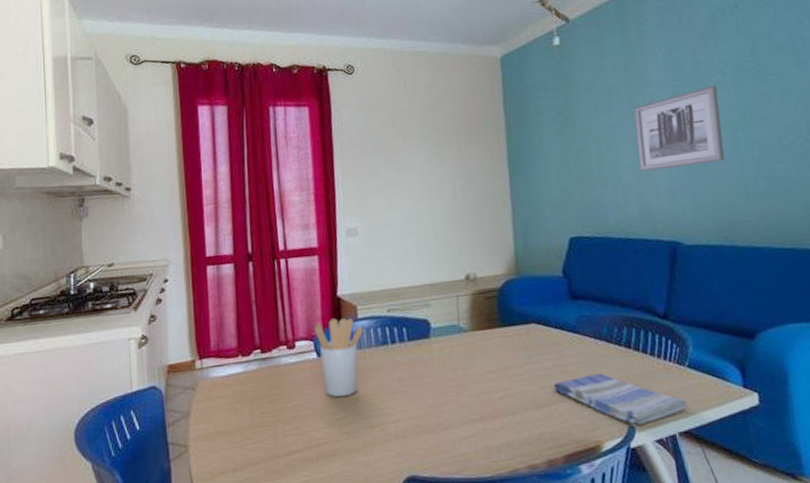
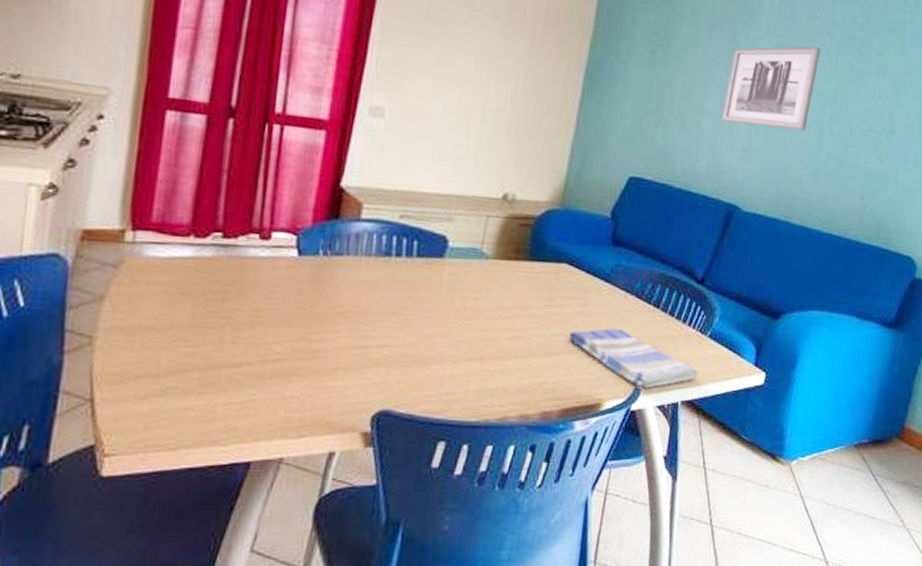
utensil holder: present [314,318,363,397] -> none [299,212,364,309]

